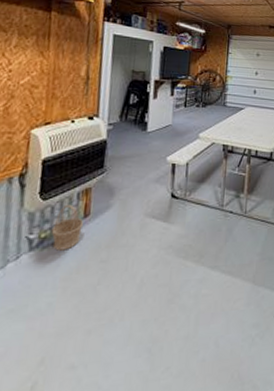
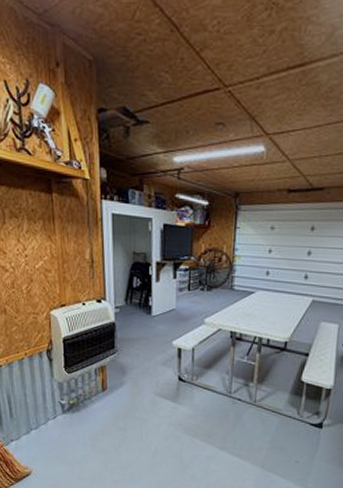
basket: present [51,204,84,251] -> none [77,378,103,416]

